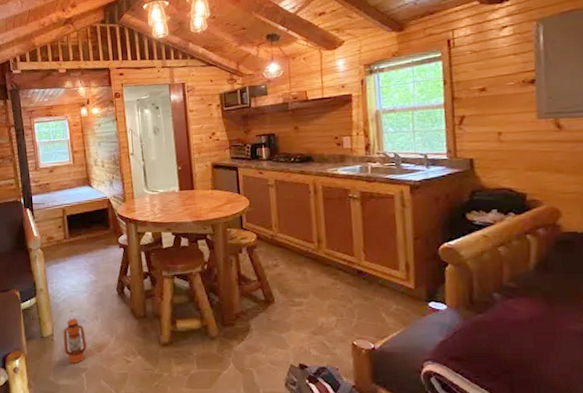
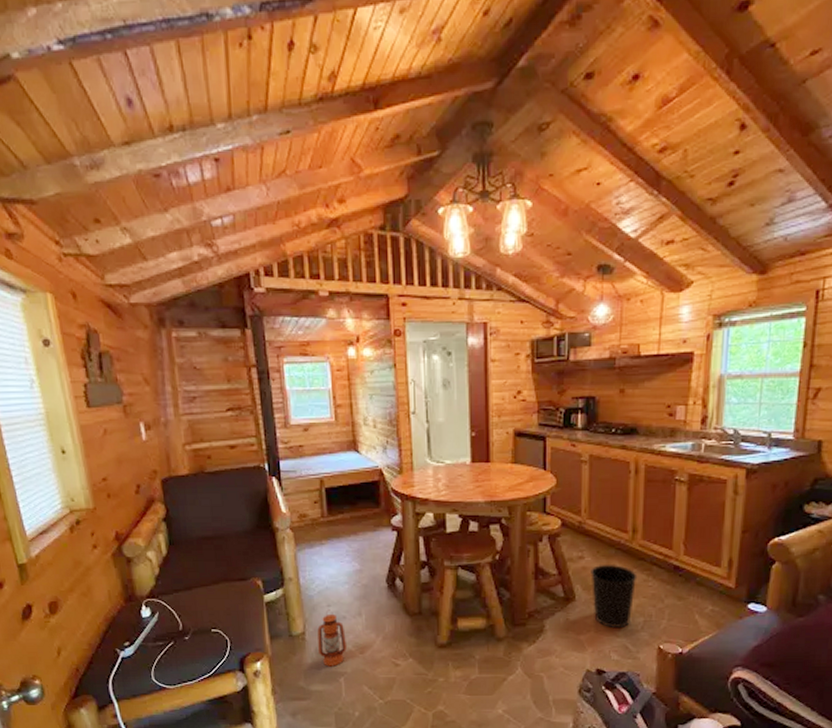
wastebasket: none [285,270,327,327] -> present [591,564,638,629]

